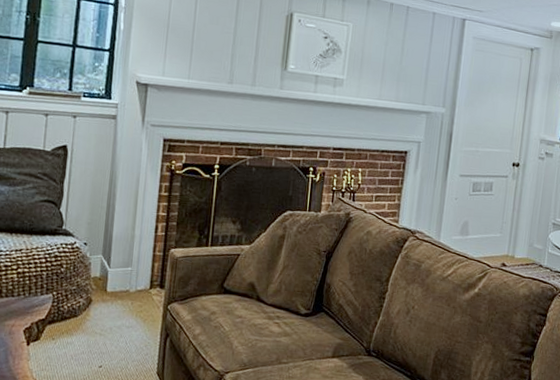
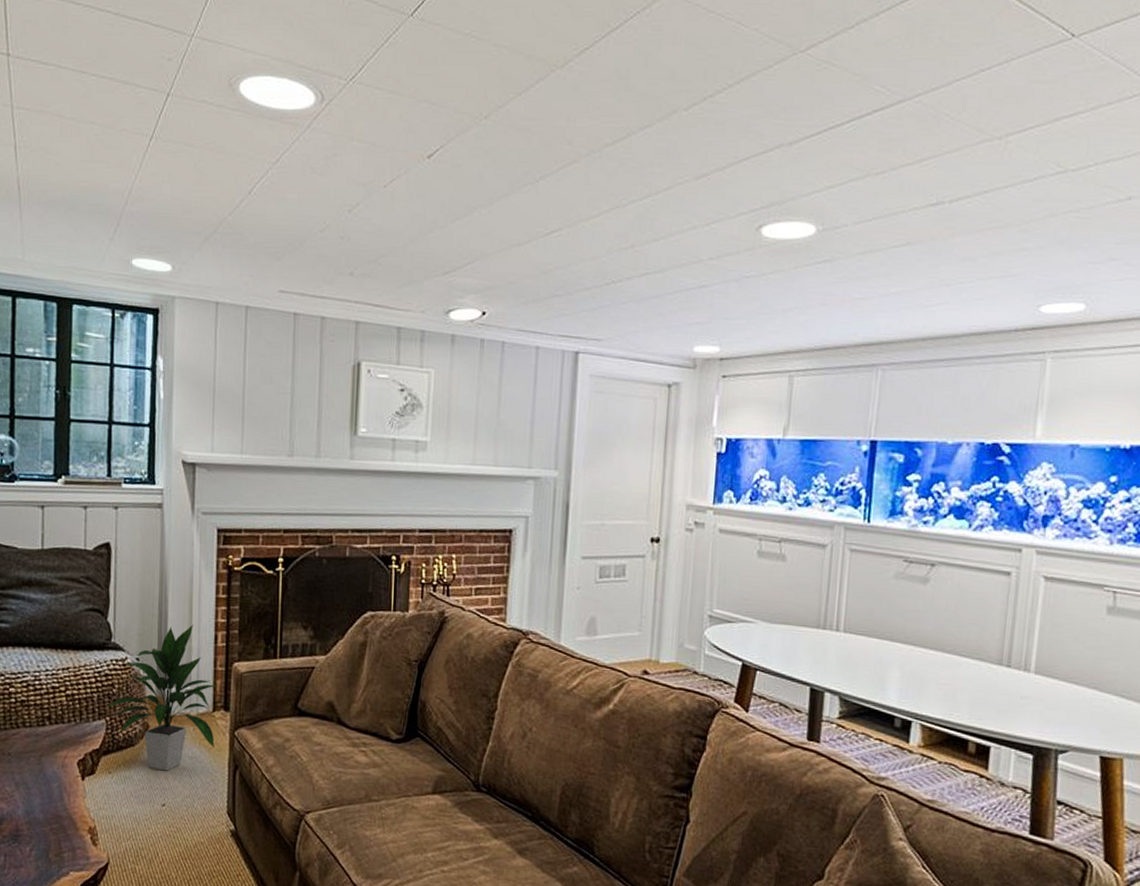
indoor plant: none [54,216,156,338] -> present [106,624,218,771]

